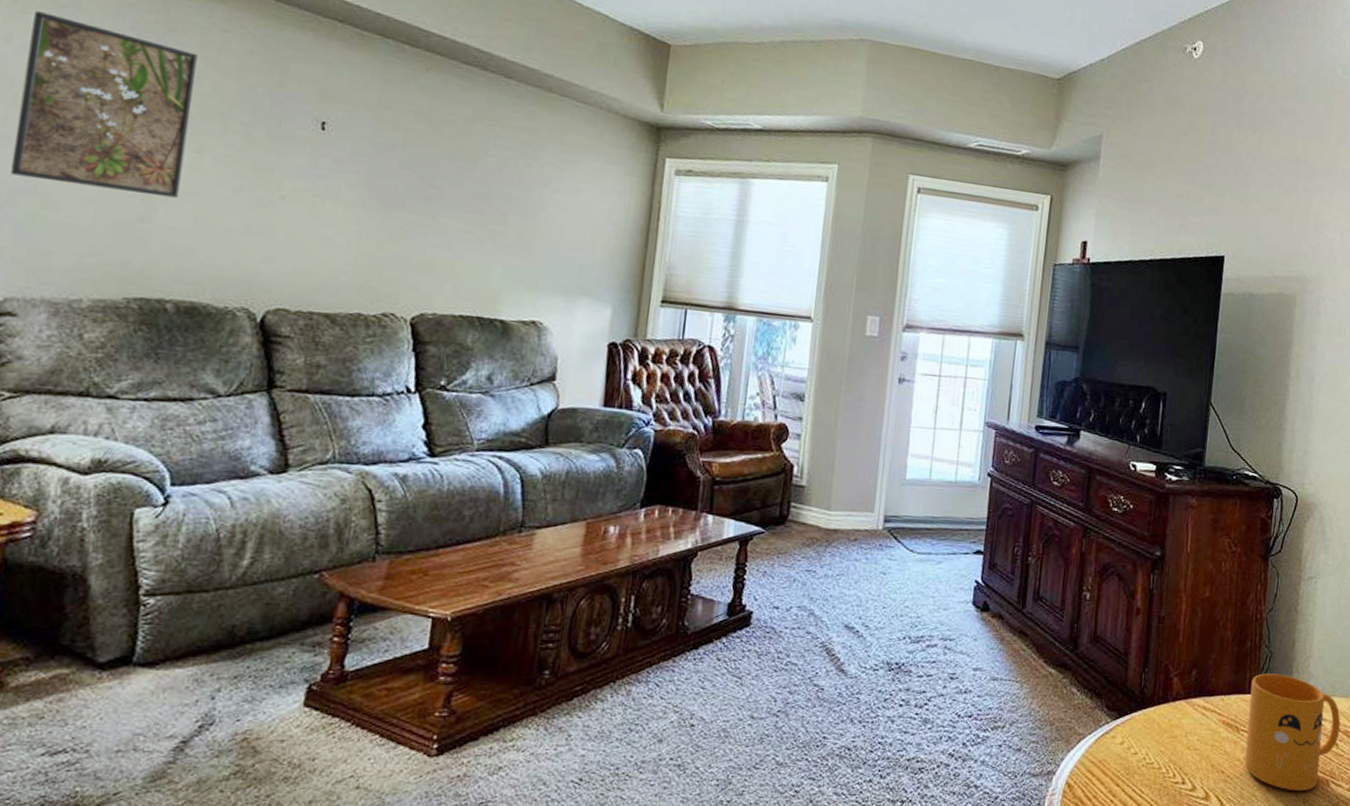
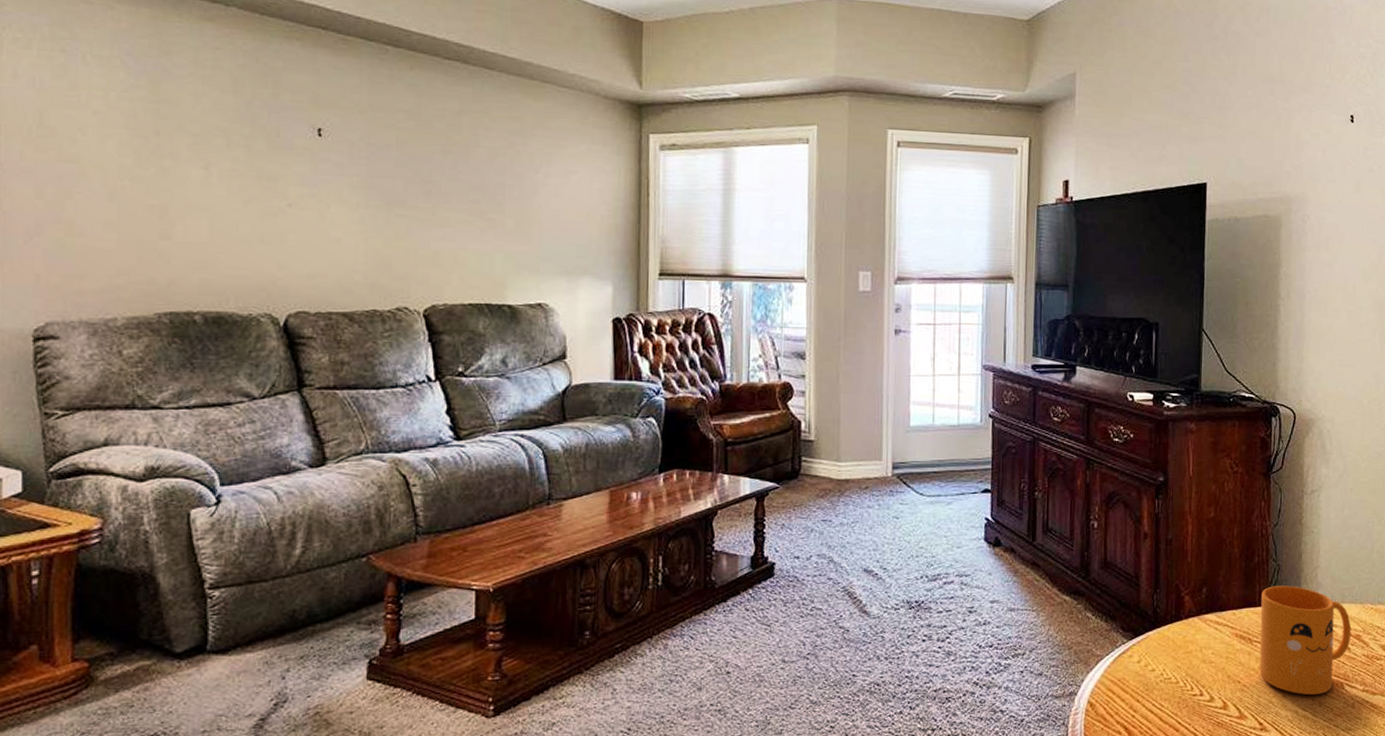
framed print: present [11,11,198,199] -> none [34,46,195,215]

